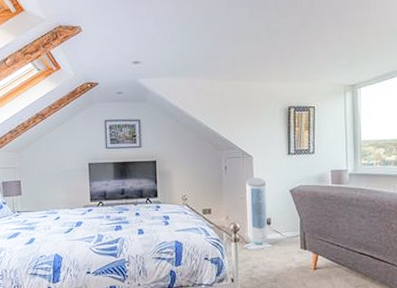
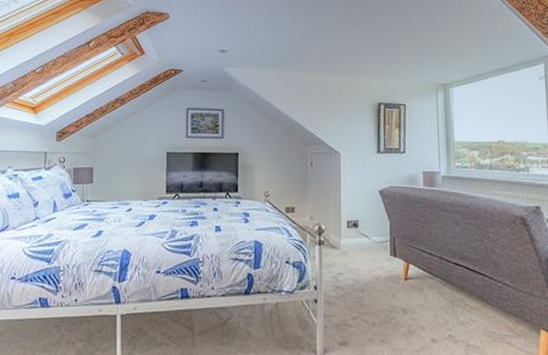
air purifier: present [244,177,272,250] -> none [329,175,360,255]

